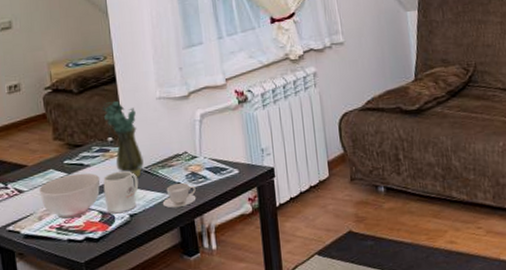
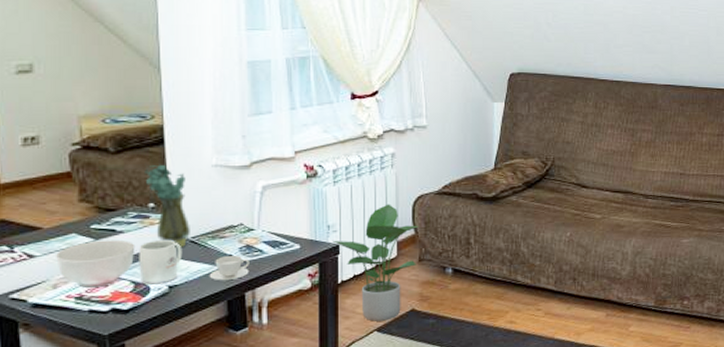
potted plant: none [267,123,348,245] -> present [332,204,419,322]

